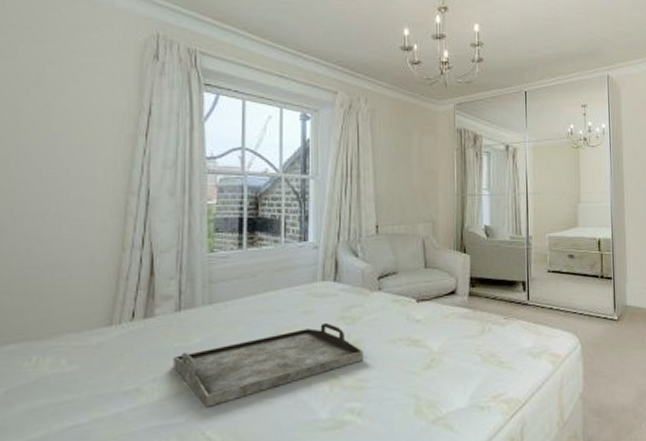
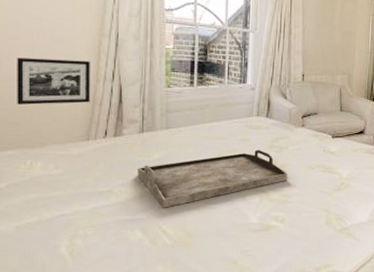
picture frame: none [22,226,114,285] -> present [17,57,90,105]

